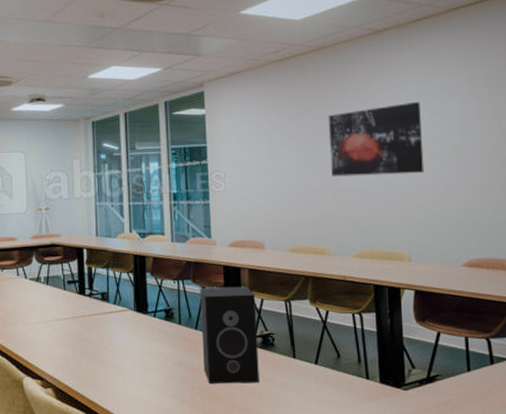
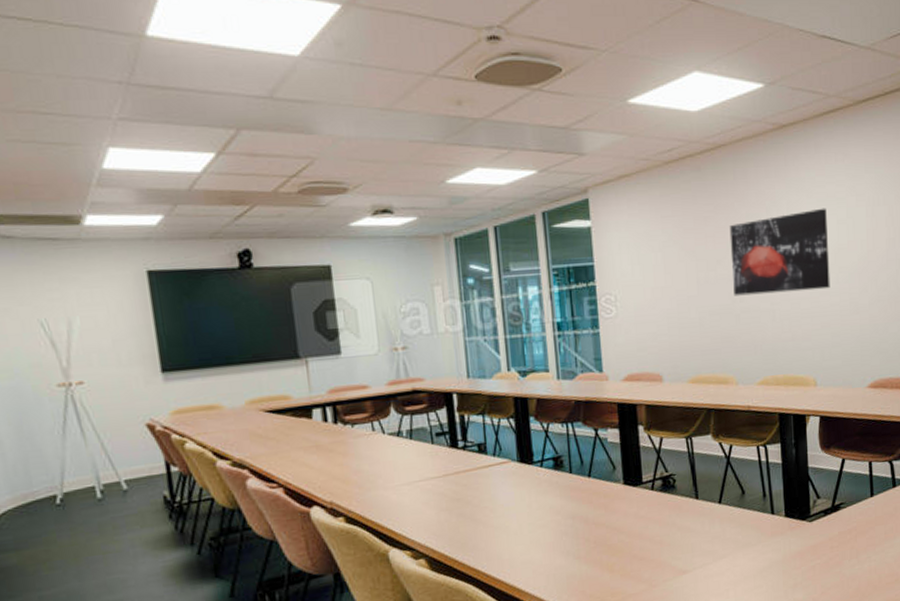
speaker: present [200,286,259,385] -> none [592,424,660,536]

